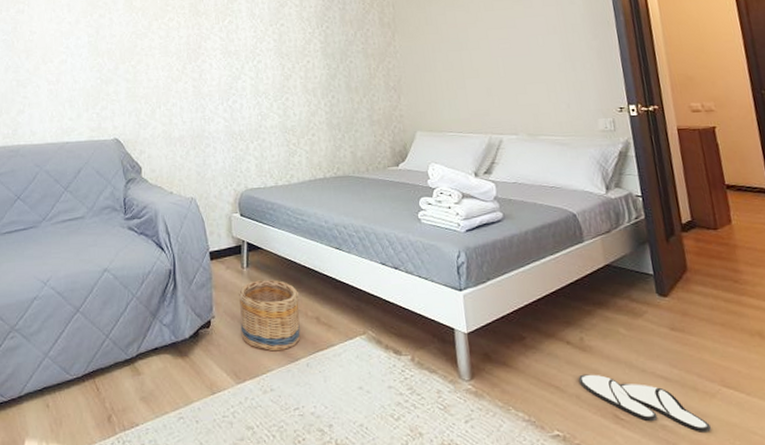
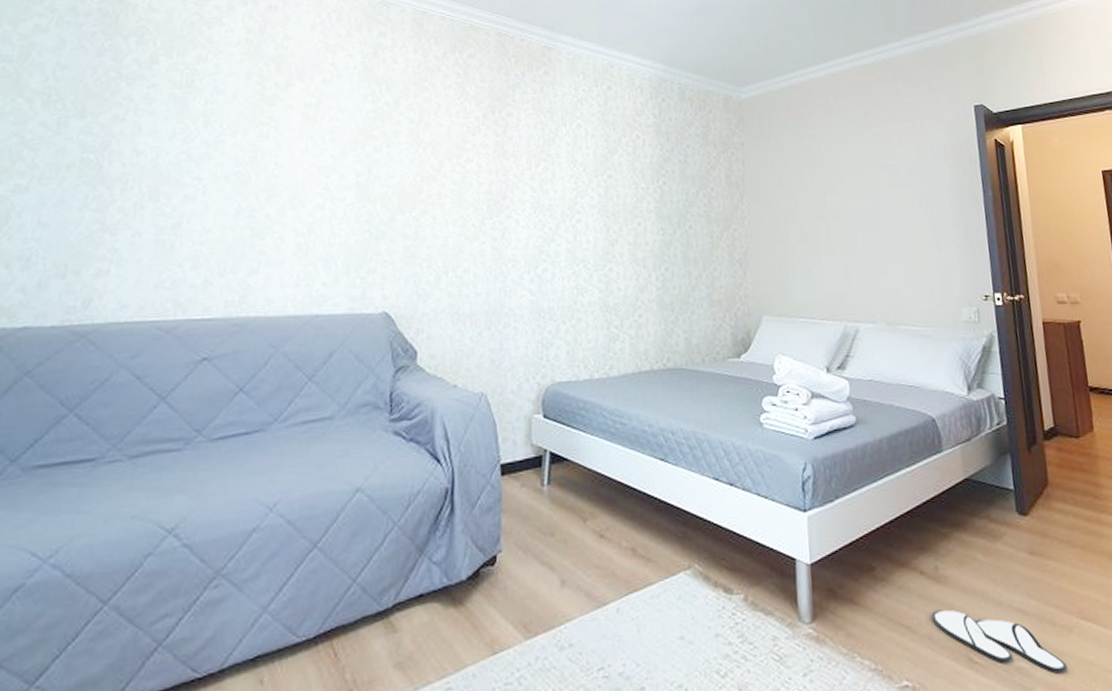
basket: present [238,279,301,352] -> none [534,500,613,595]

